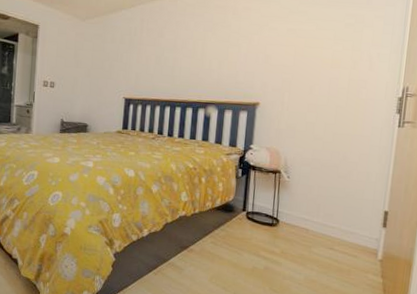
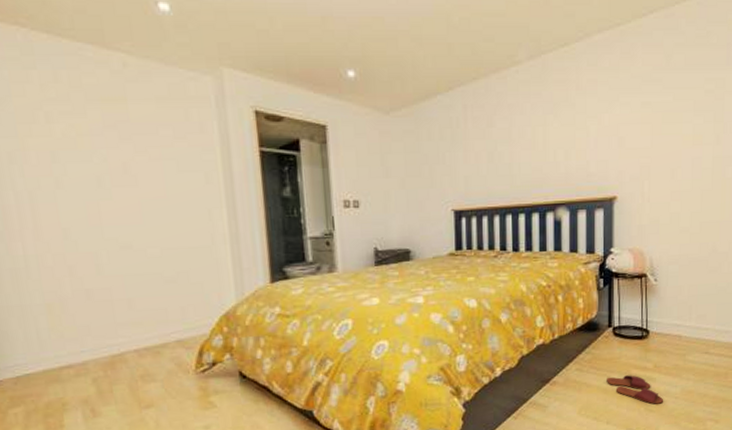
slippers: none [237,254,287,287] -> present [607,375,663,404]

